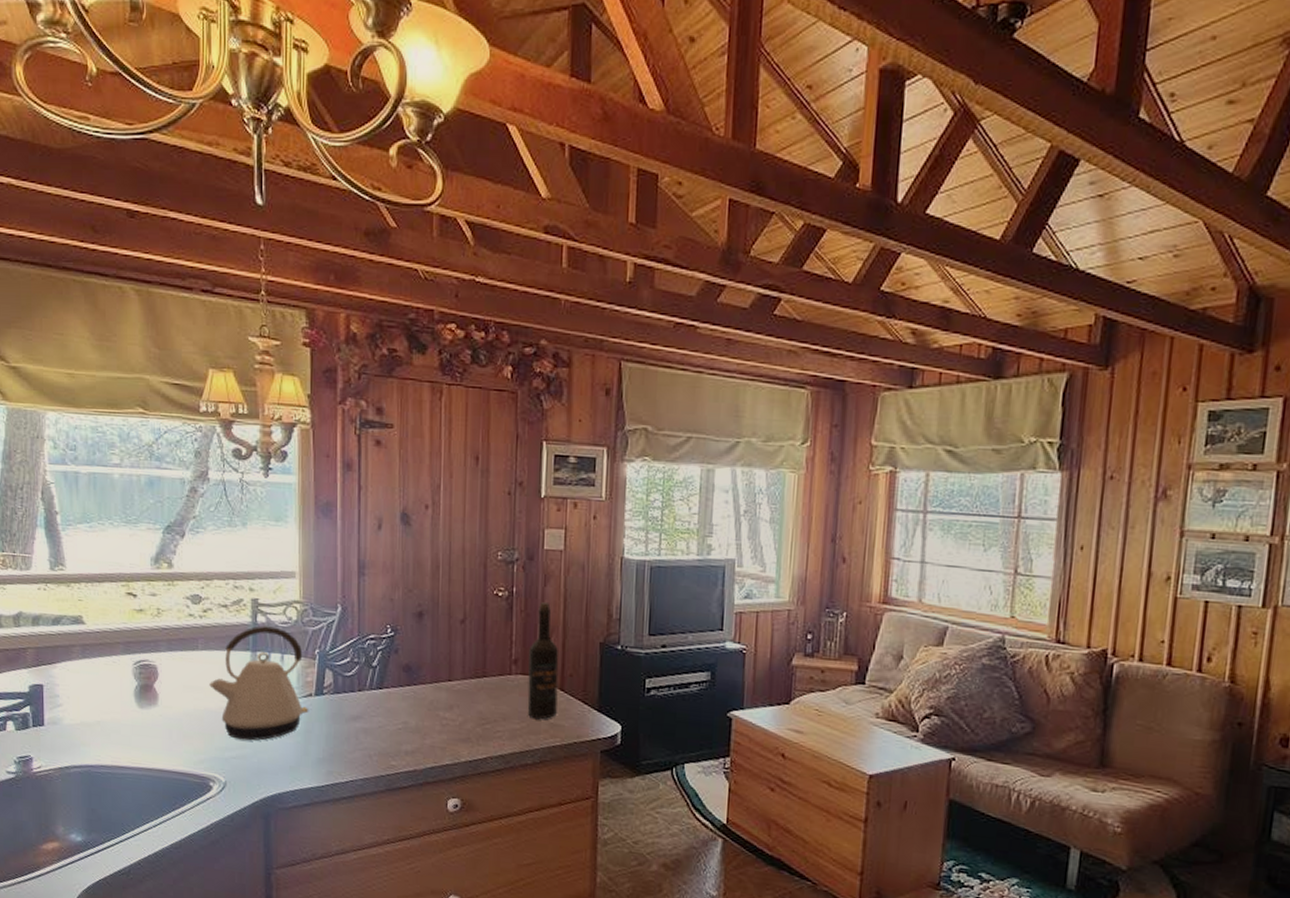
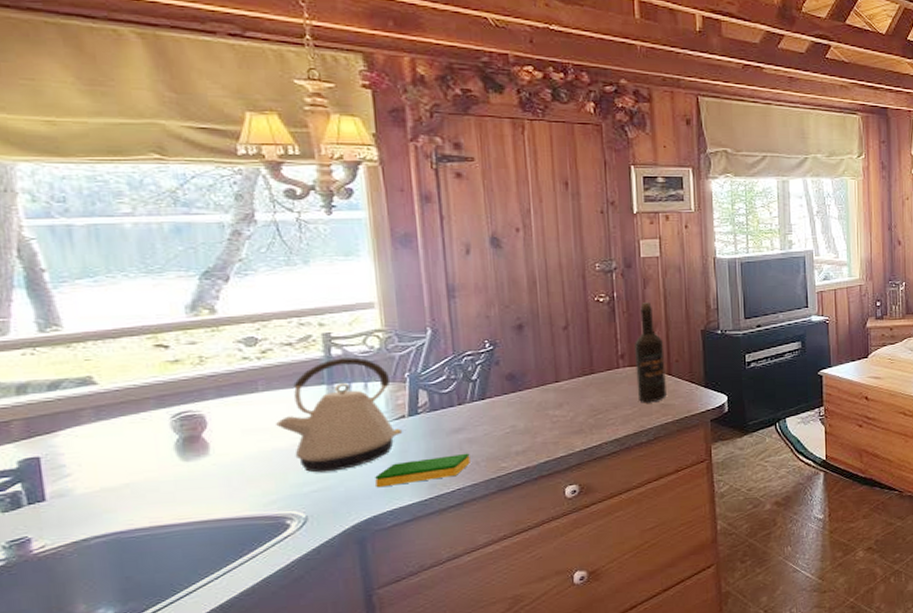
dish sponge: none [283,742,364,767] -> present [375,453,470,488]

